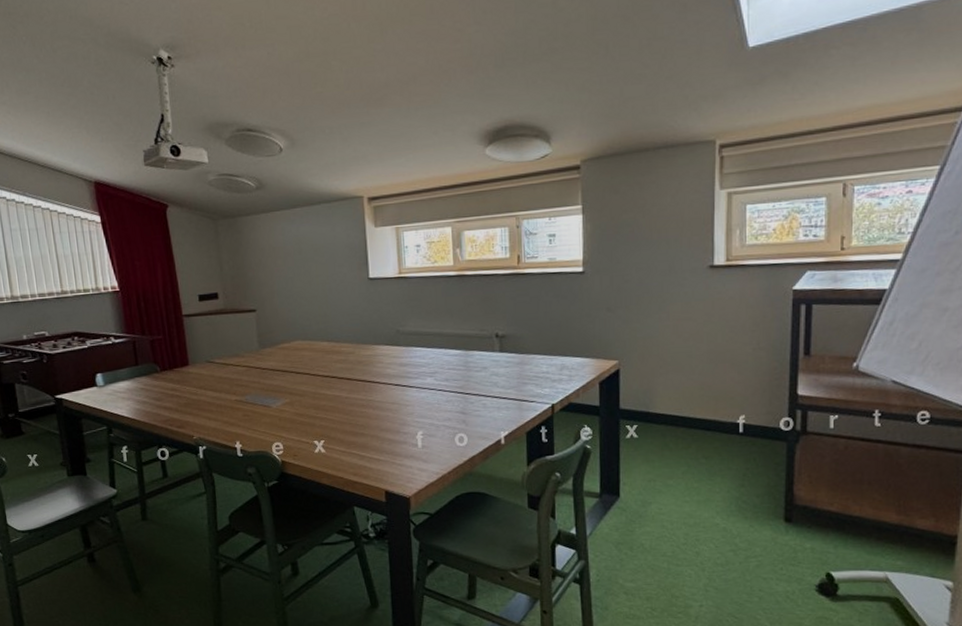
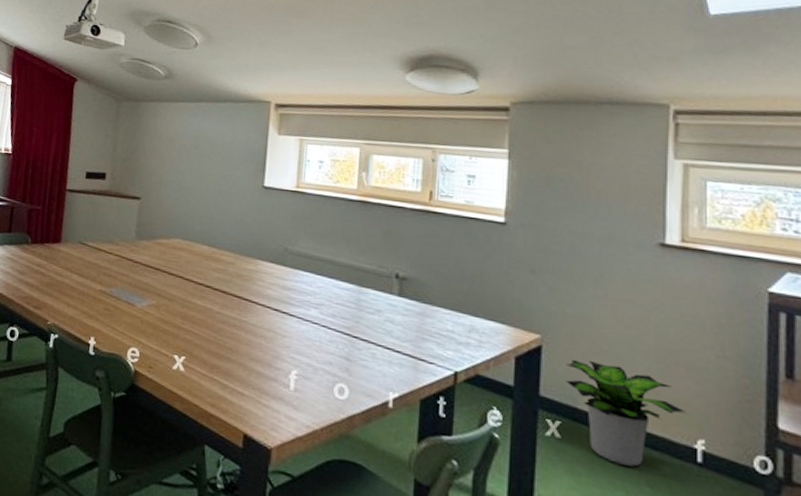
potted plant: none [639,372,731,447] -> present [566,359,686,467]

